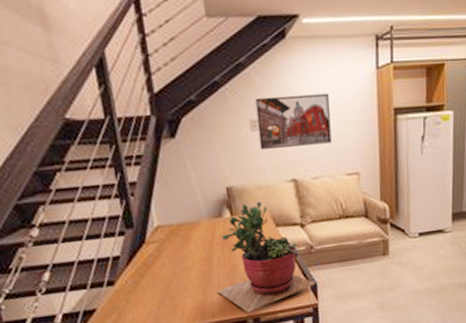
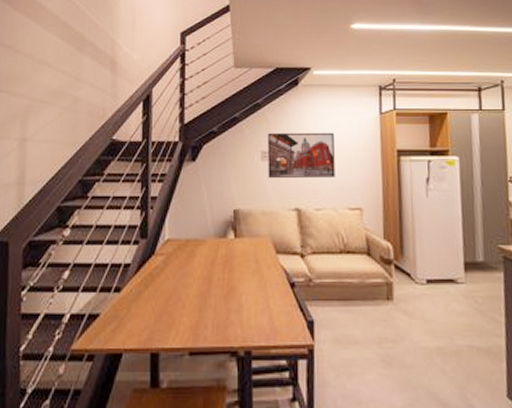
succulent plant: present [218,201,315,313] -> none [213,226,312,343]

